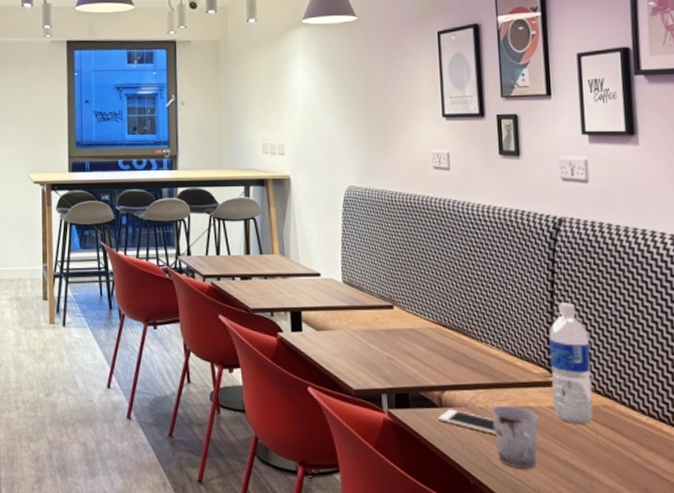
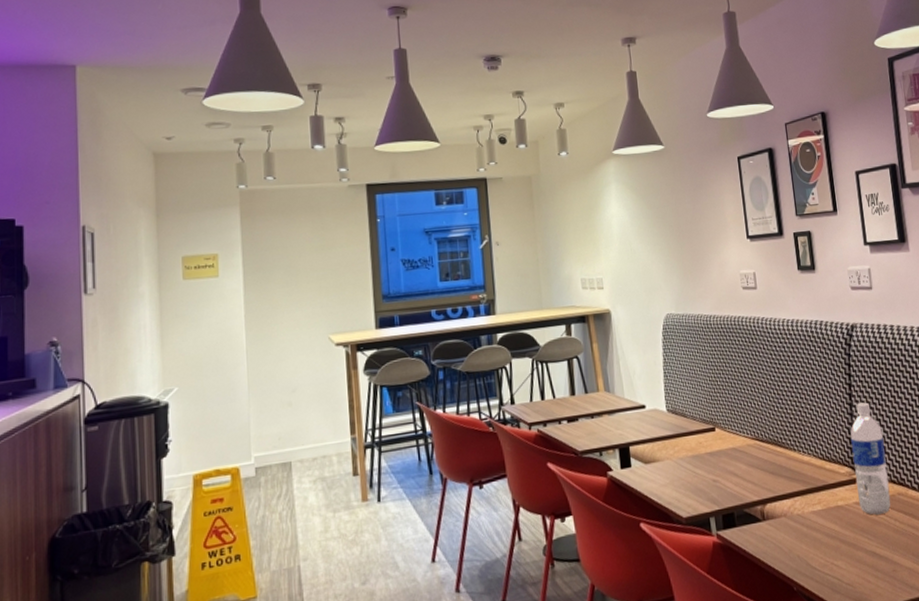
cell phone: present [439,409,496,434] -> none [762,520,813,539]
cup: present [491,405,539,470] -> none [807,507,849,567]

